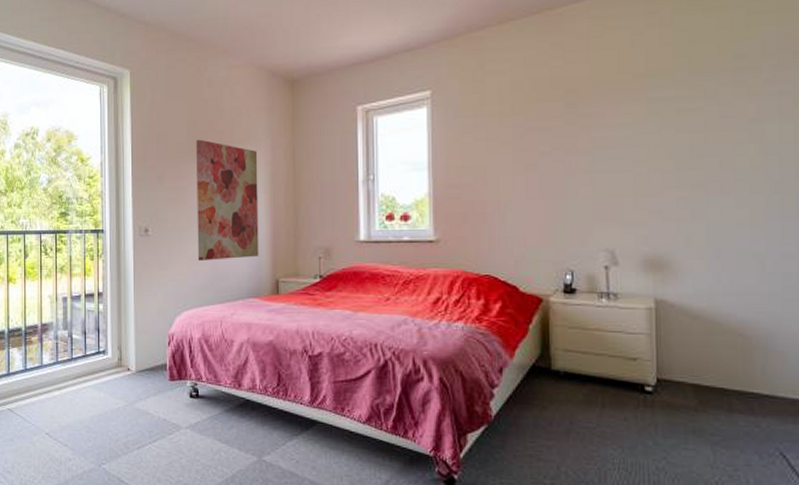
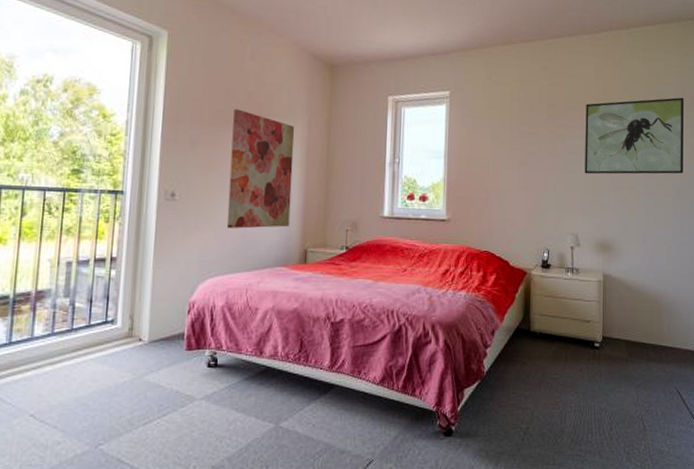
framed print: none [620,53,783,173] -> present [584,97,684,174]

